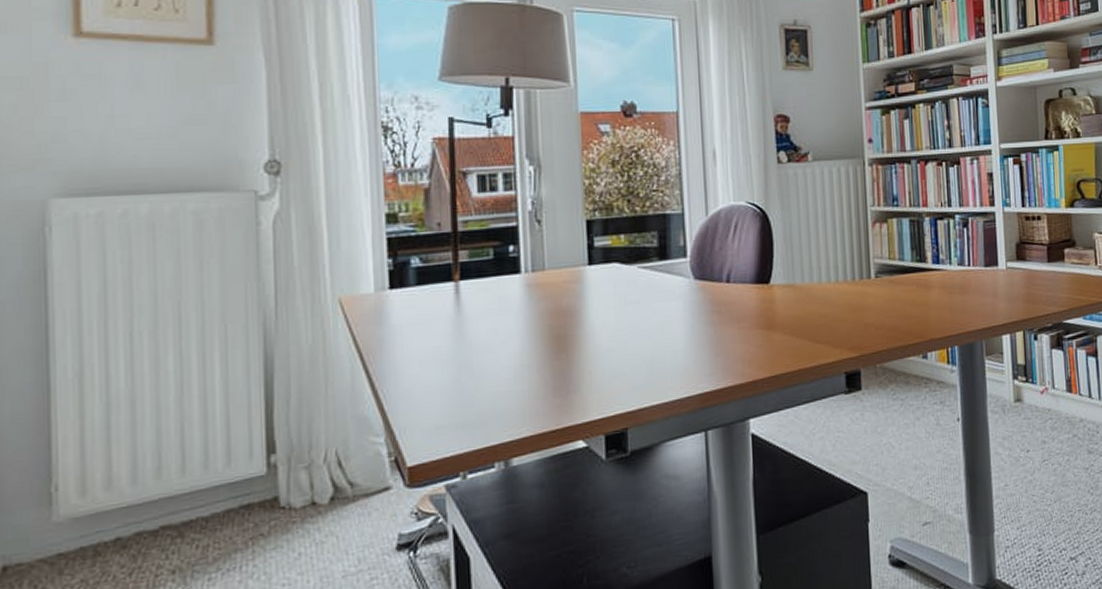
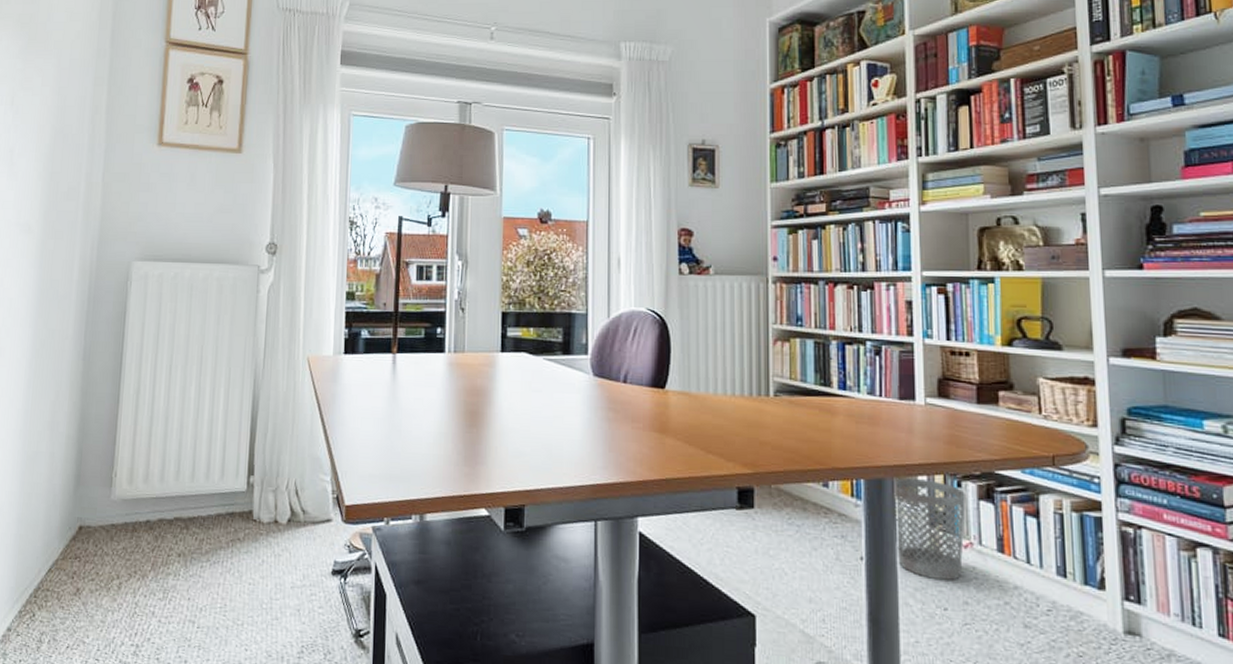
wastebasket: none [984,337,1041,427] -> present [895,477,966,580]

